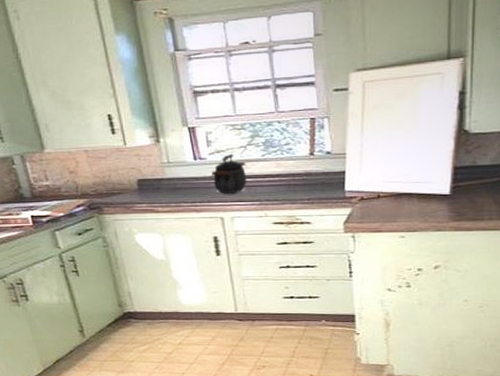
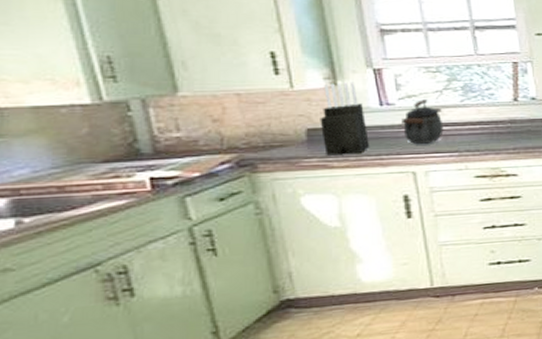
knife block: none [147,139,187,202] -> present [320,82,370,156]

